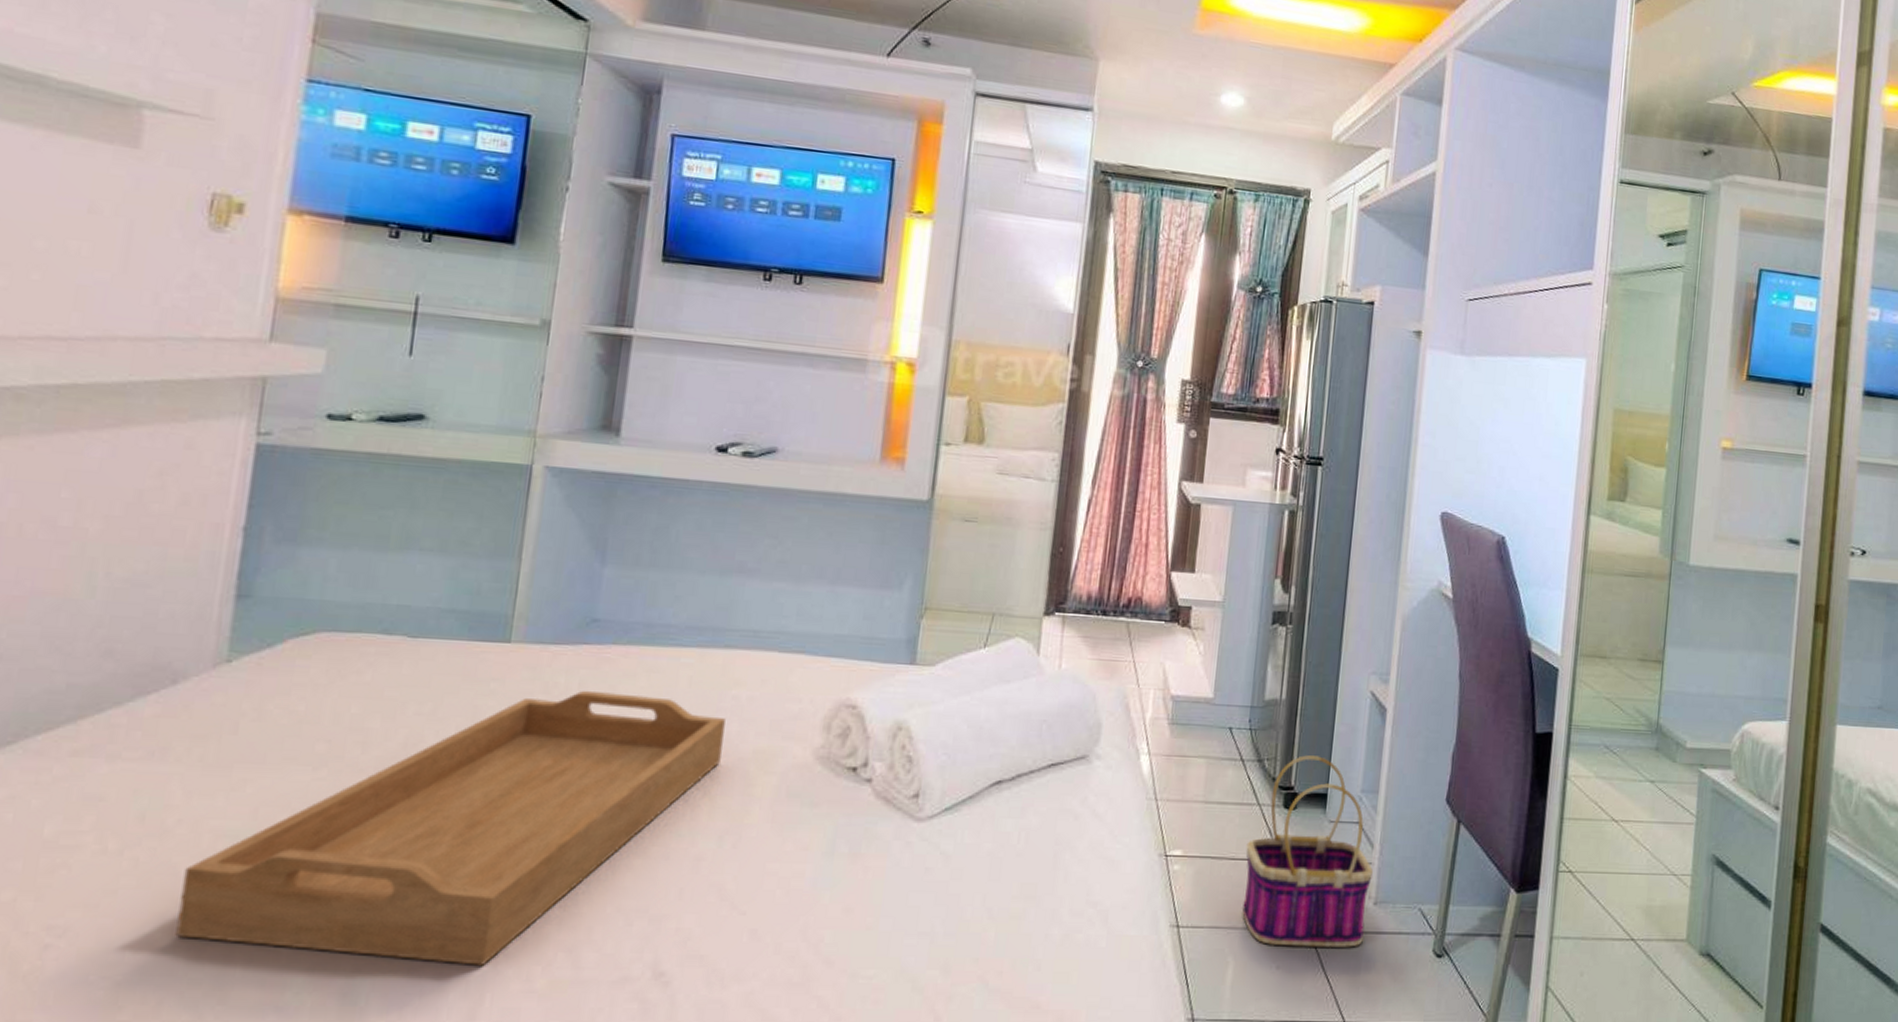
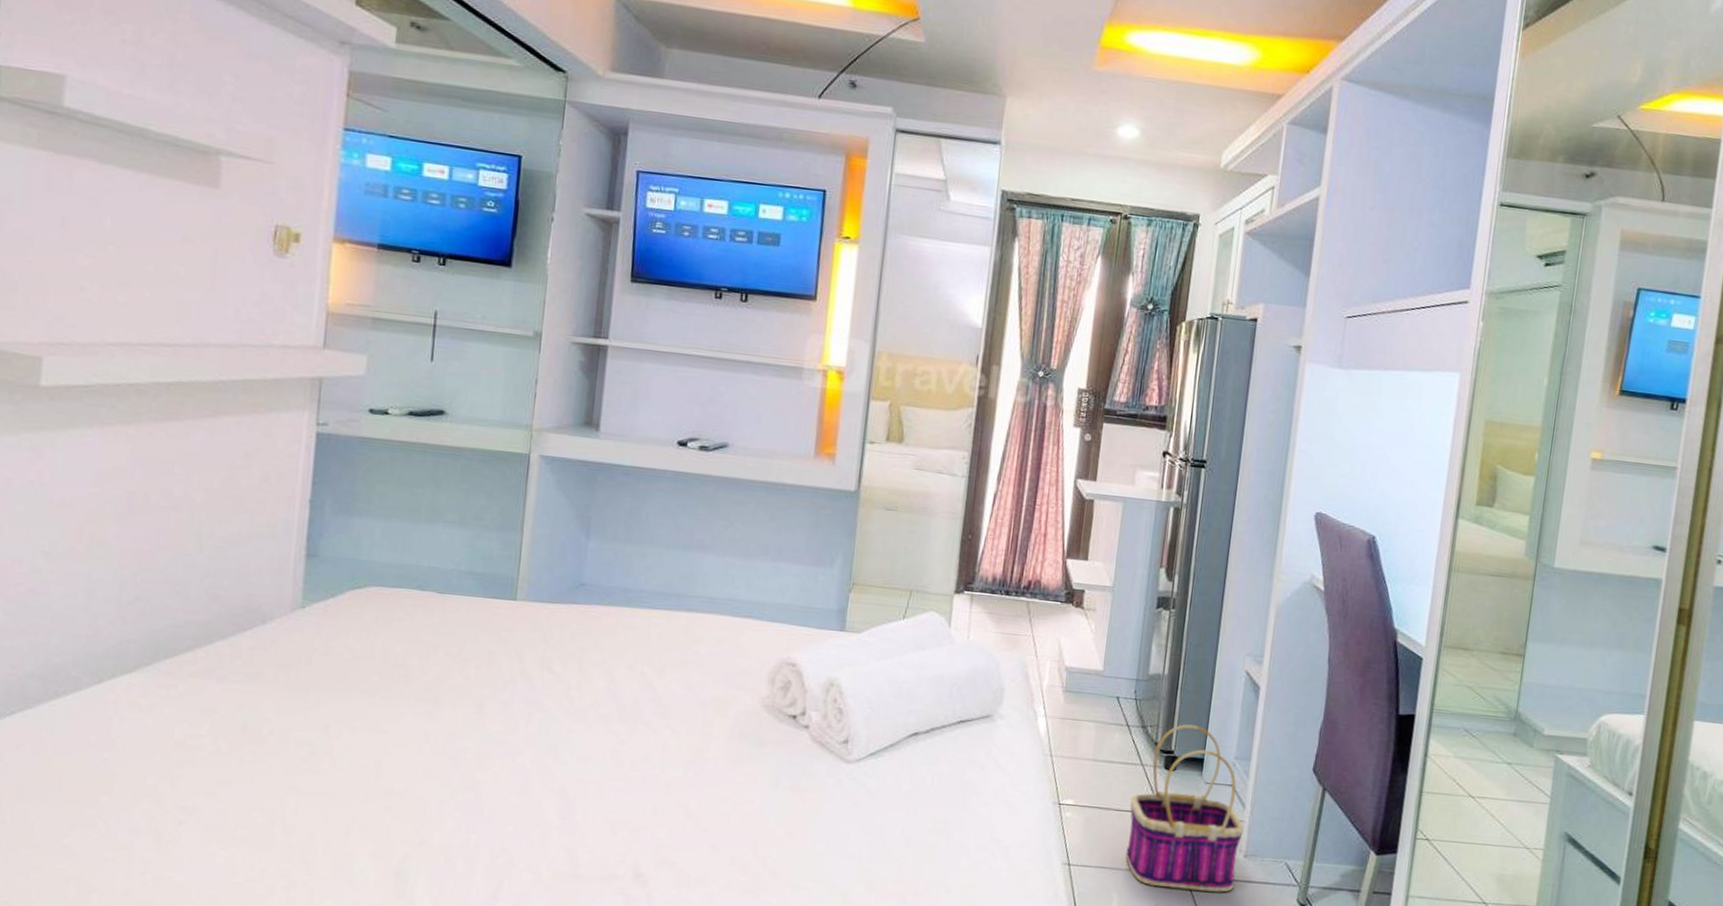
serving tray: present [175,690,726,966] -> none [272,641,688,859]

